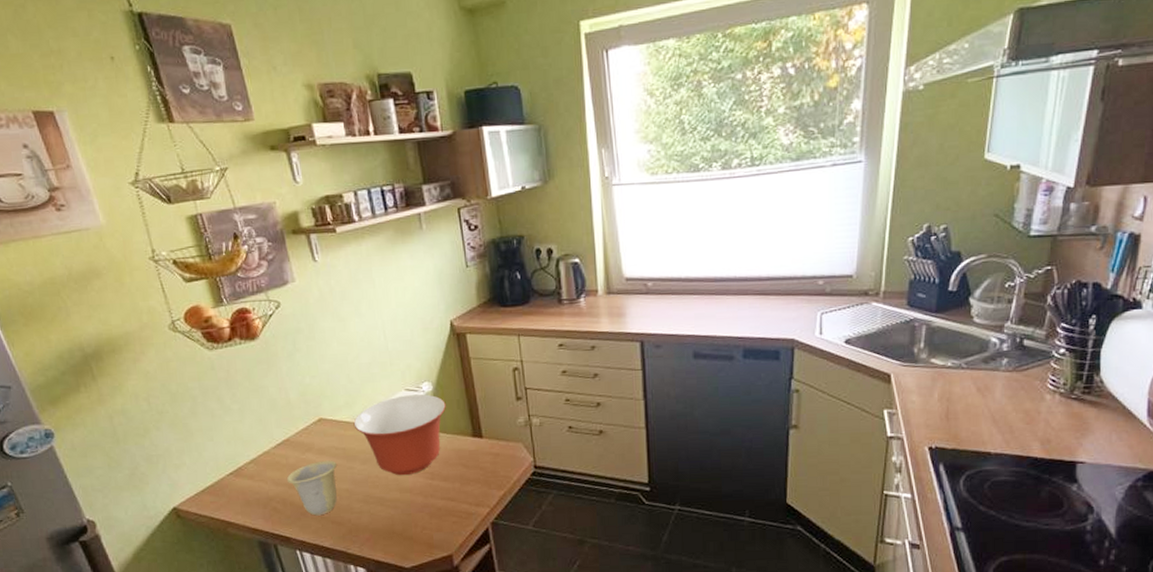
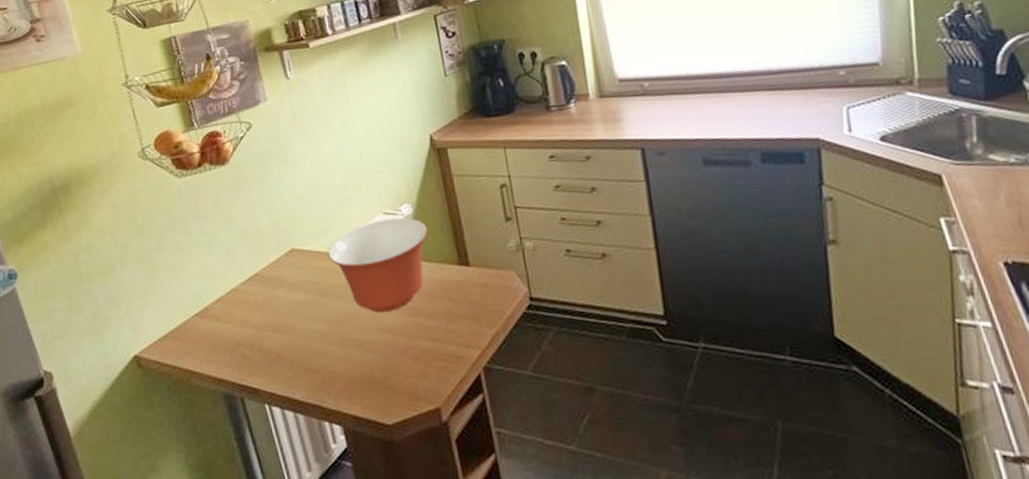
cup: present [286,460,337,516] -> none [255,296,310,363]

